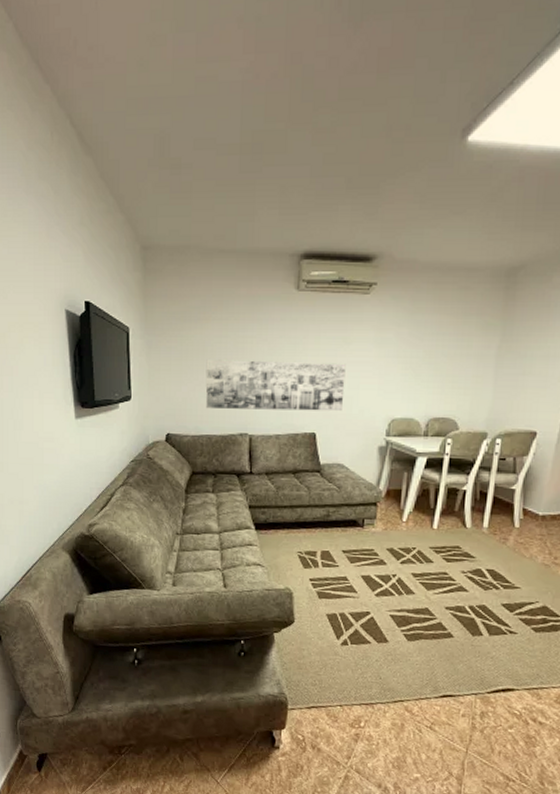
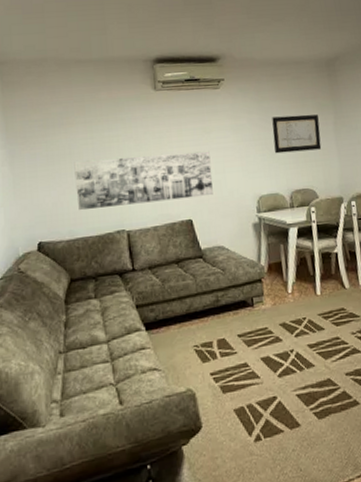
wall art: none [420,333,482,376] -> present [272,114,322,154]

